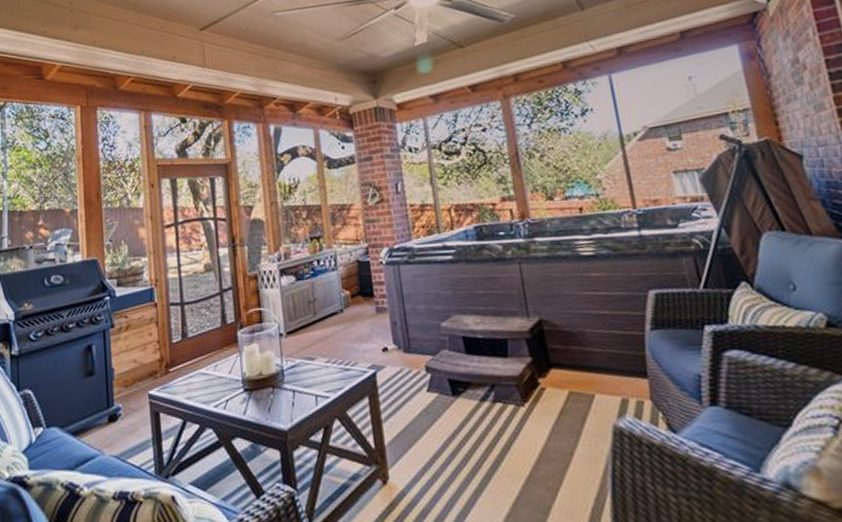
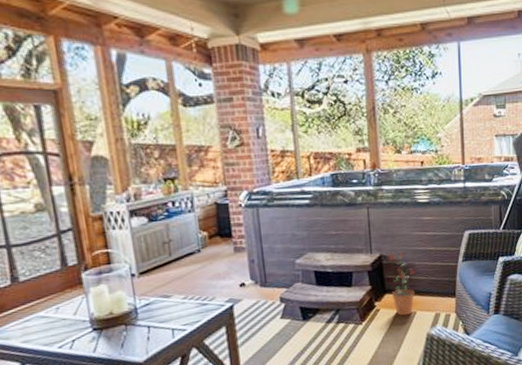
potted plant: none [549,316,590,399] -> present [388,252,415,316]

